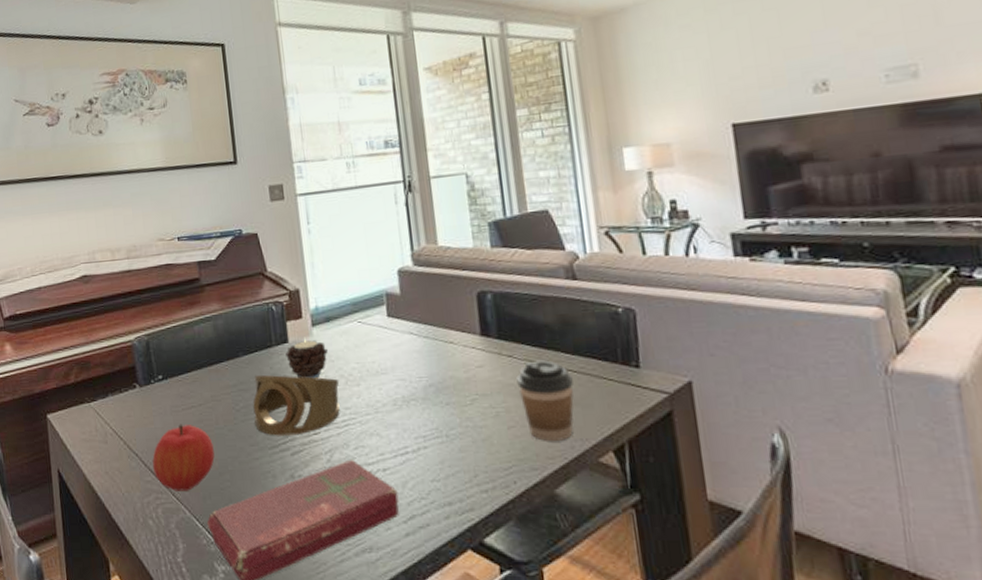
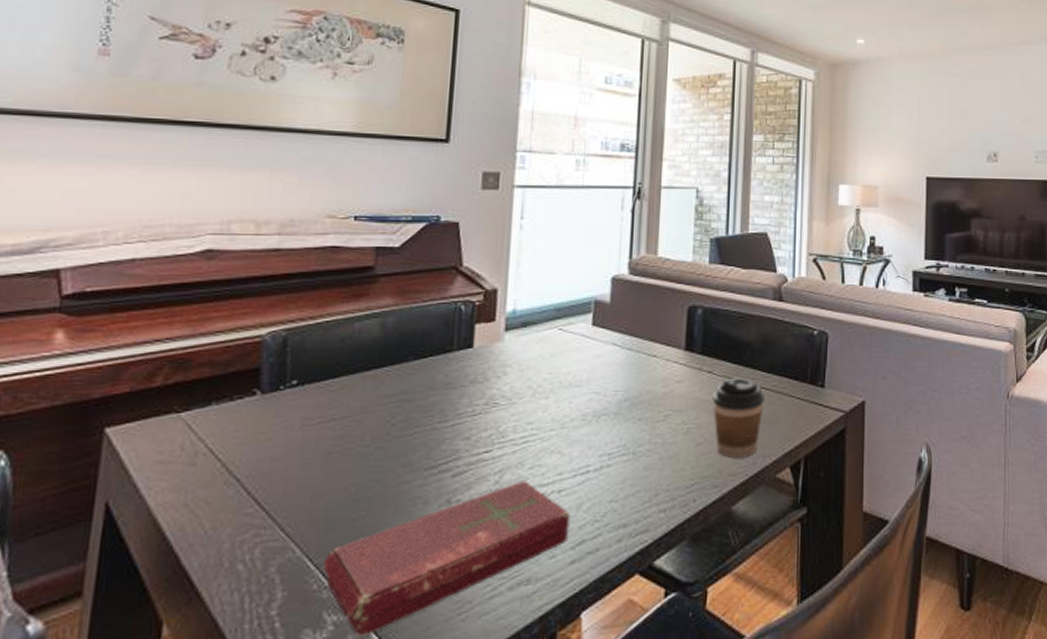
fruit: present [152,424,215,491] -> none [259,440,352,525]
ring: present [253,375,340,436] -> none [412,383,526,455]
candle: present [285,337,328,379] -> none [467,342,518,390]

